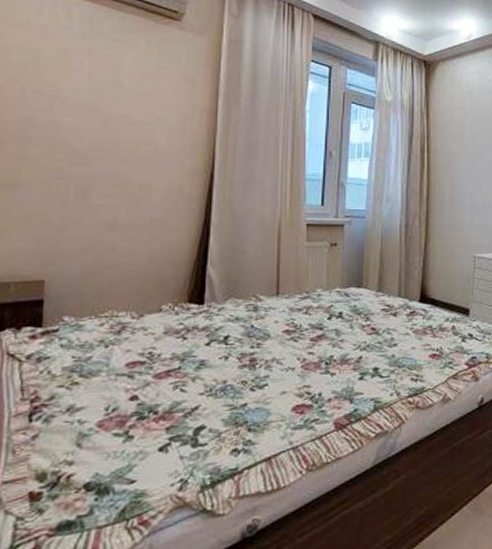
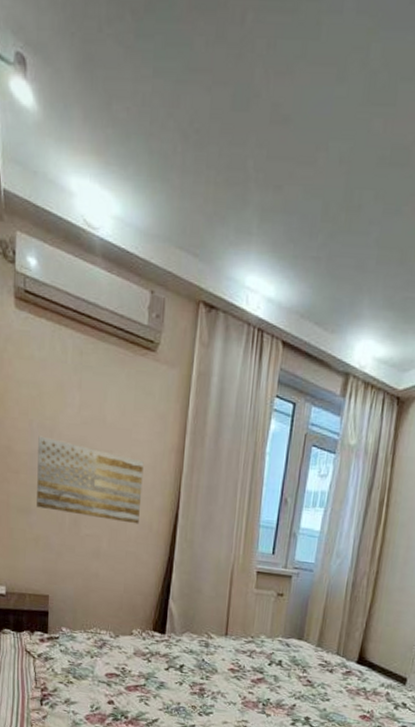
wall art: none [29,102,170,189] -> present [37,435,144,525]

